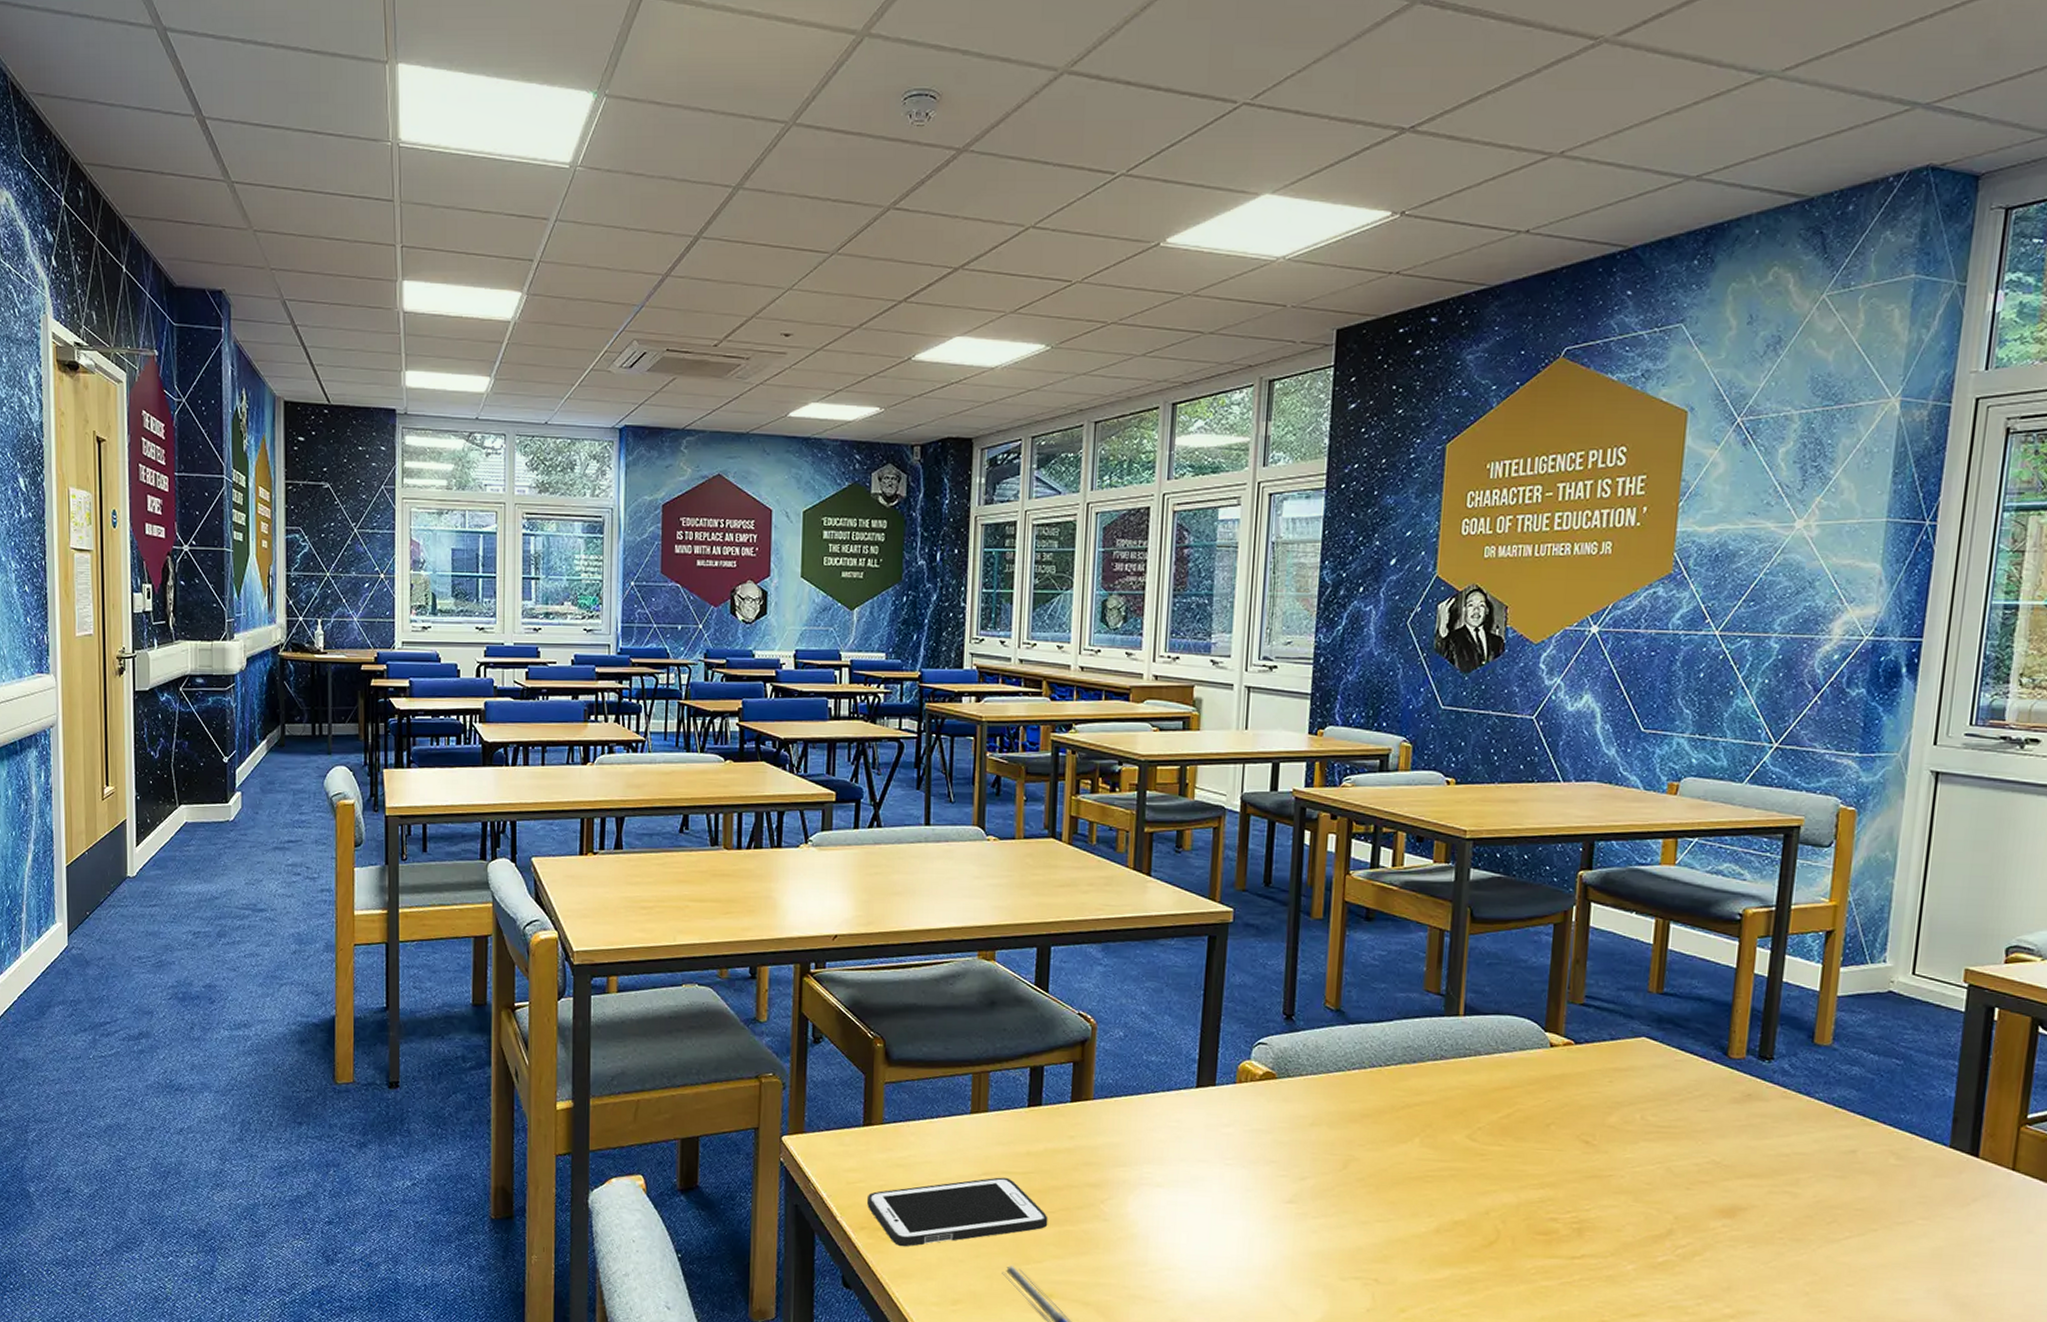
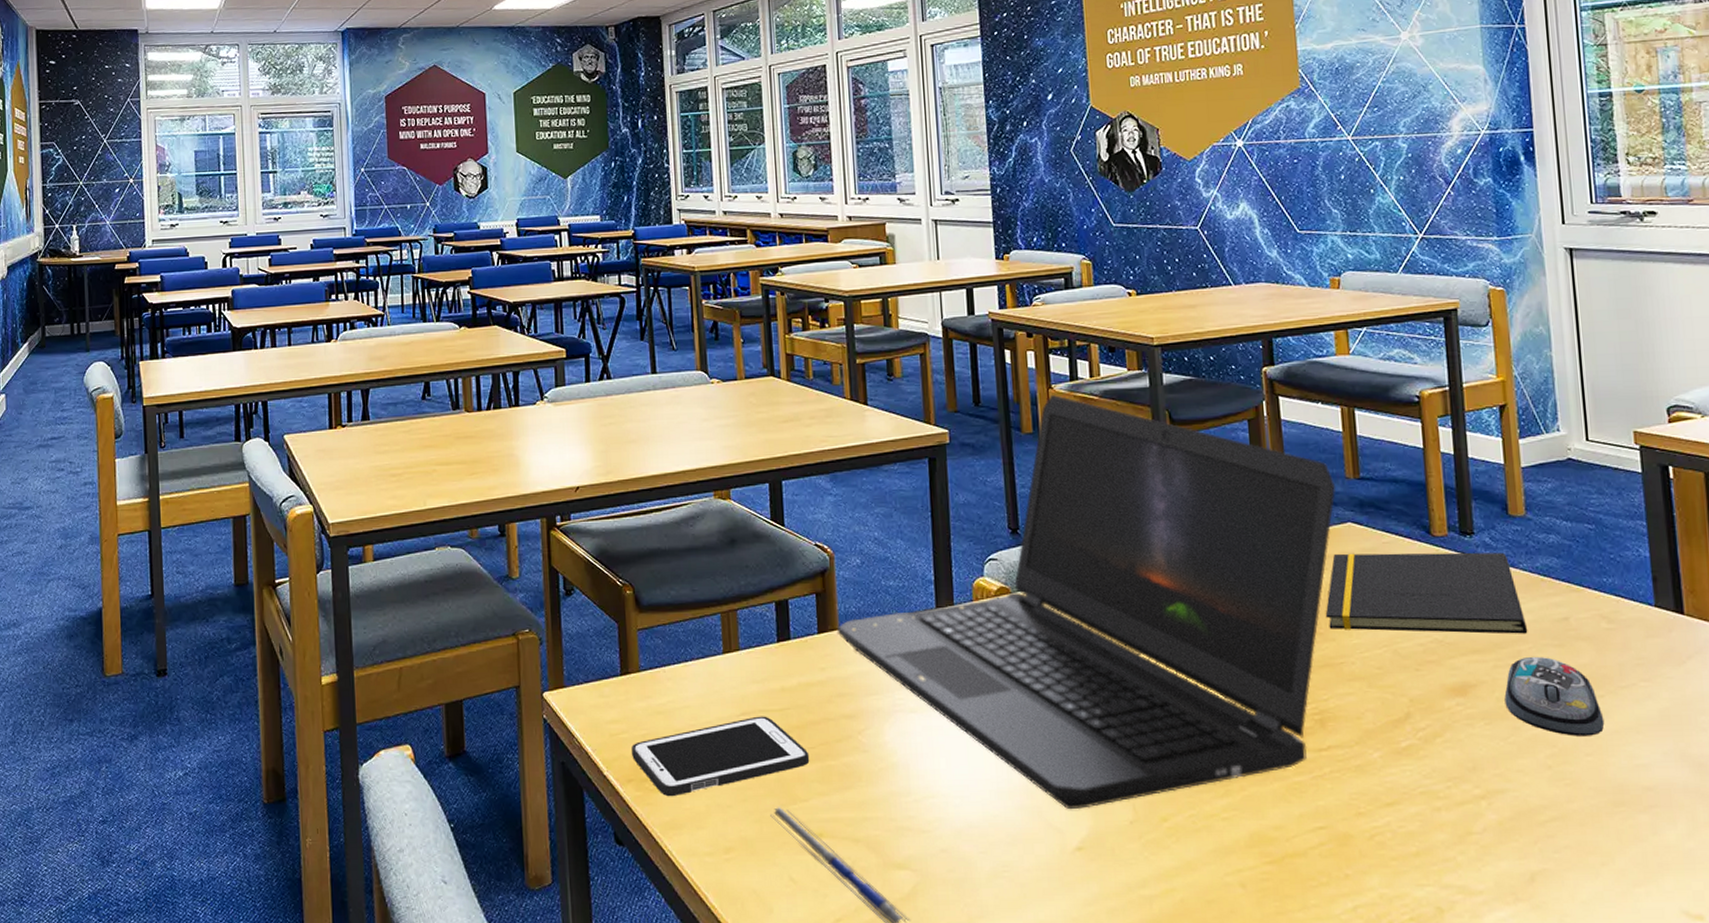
laptop computer: none [1090,880,1636,1294] -> present [837,394,1336,810]
notepad: none [1602,1067,1812,1163] -> present [1325,552,1528,634]
computer mouse: none [1773,1186,1873,1268] -> present [1504,657,1605,736]

